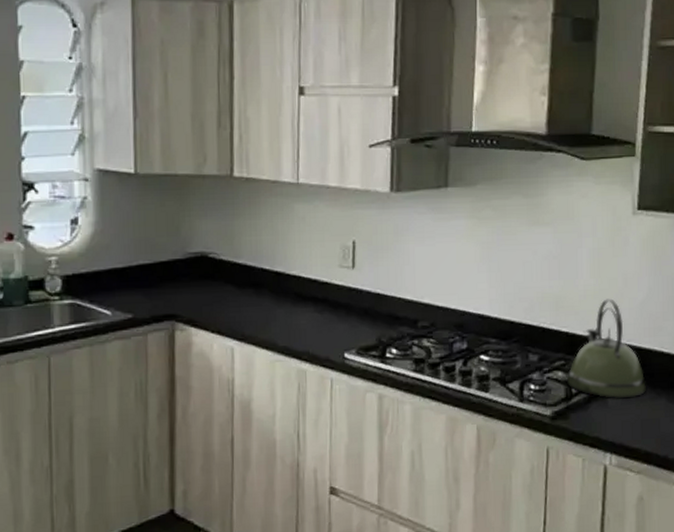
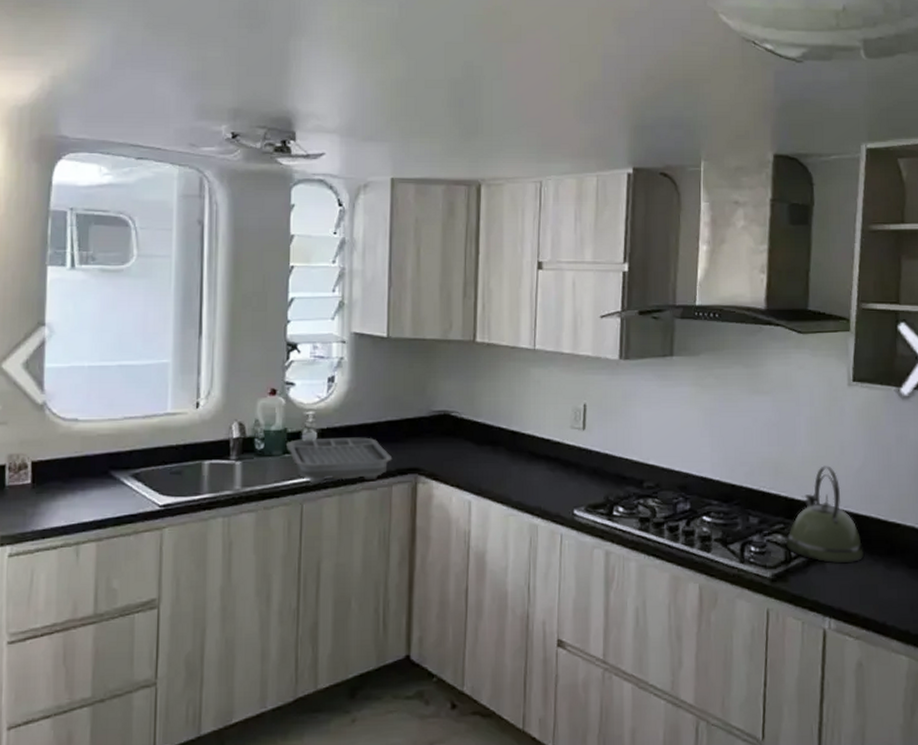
dish rack: none [28,283,147,334] -> present [286,437,393,483]

